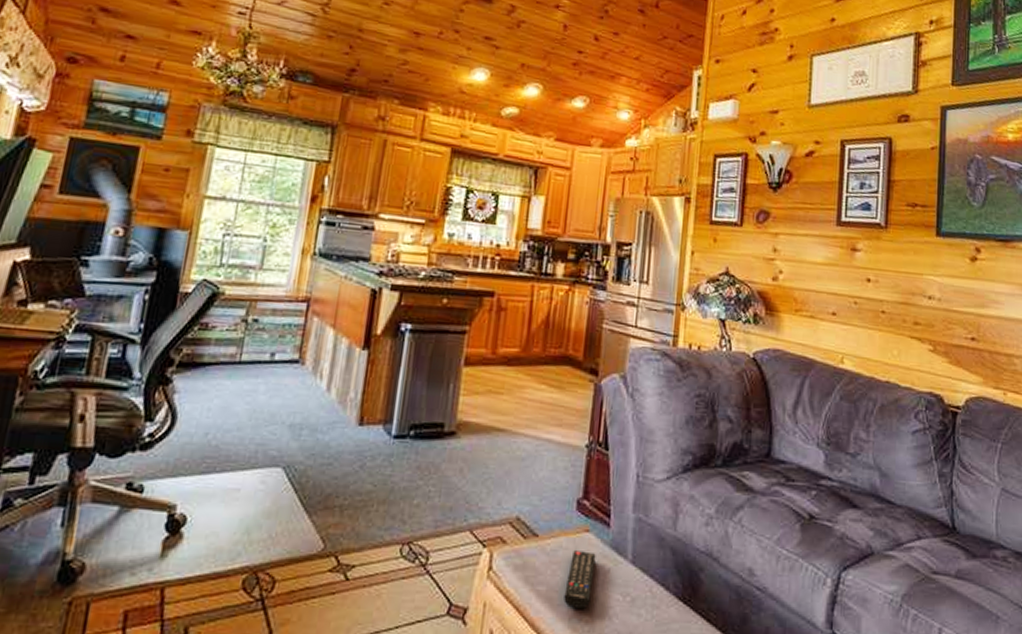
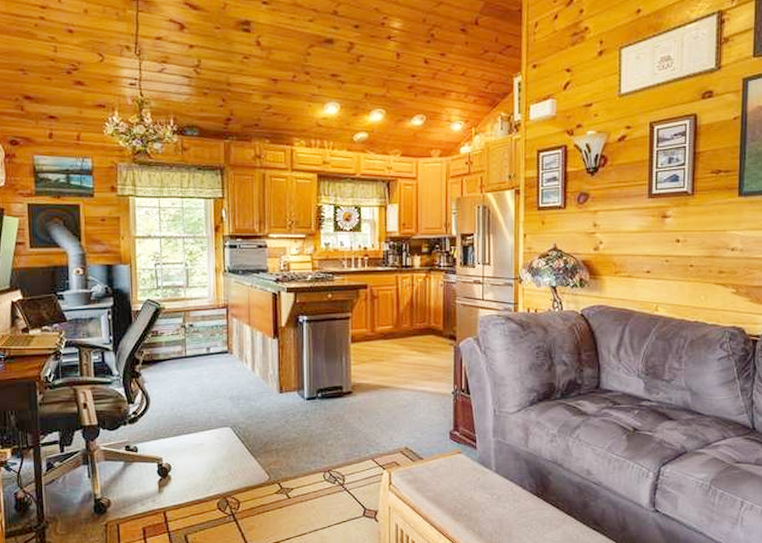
remote control: present [564,550,596,610] -> none [447,467,468,507]

